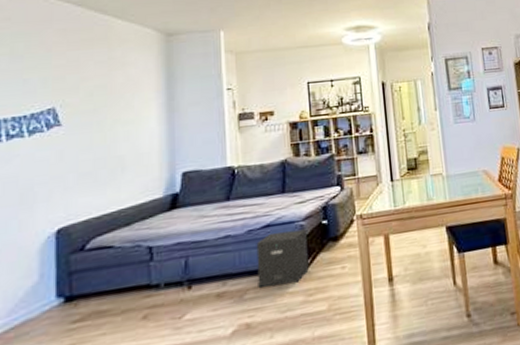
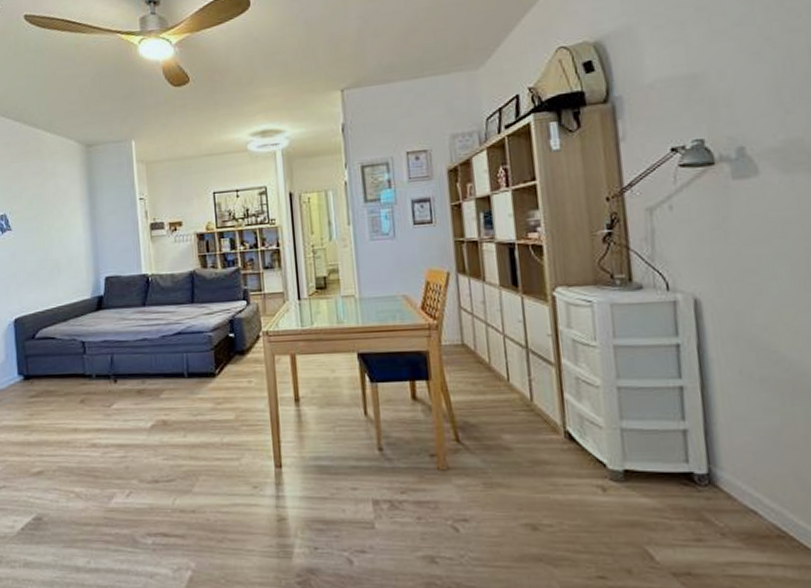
speaker: present [256,229,309,288] -> none [169,340,217,391]

